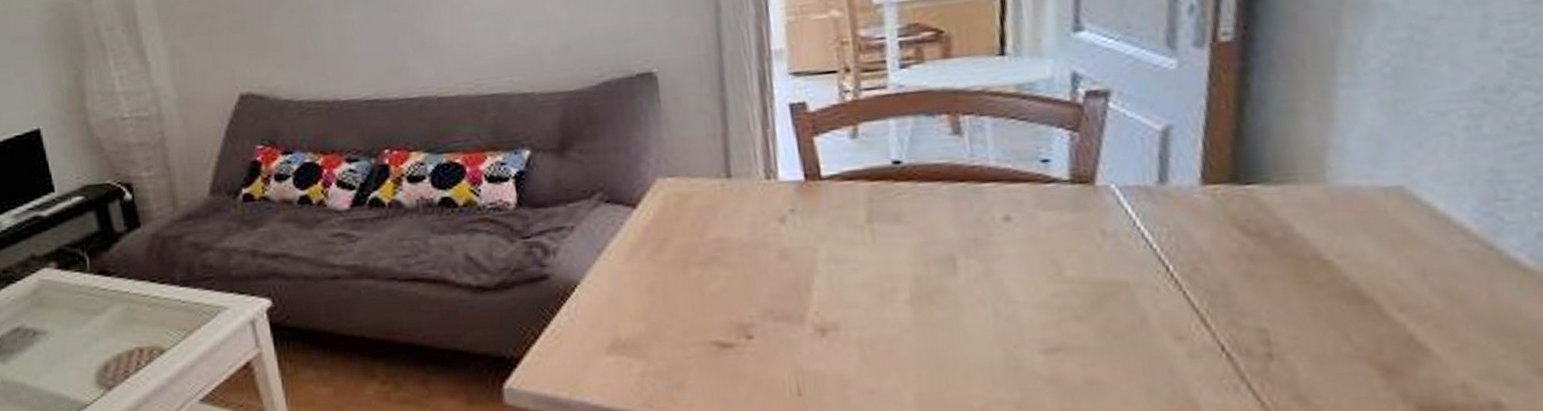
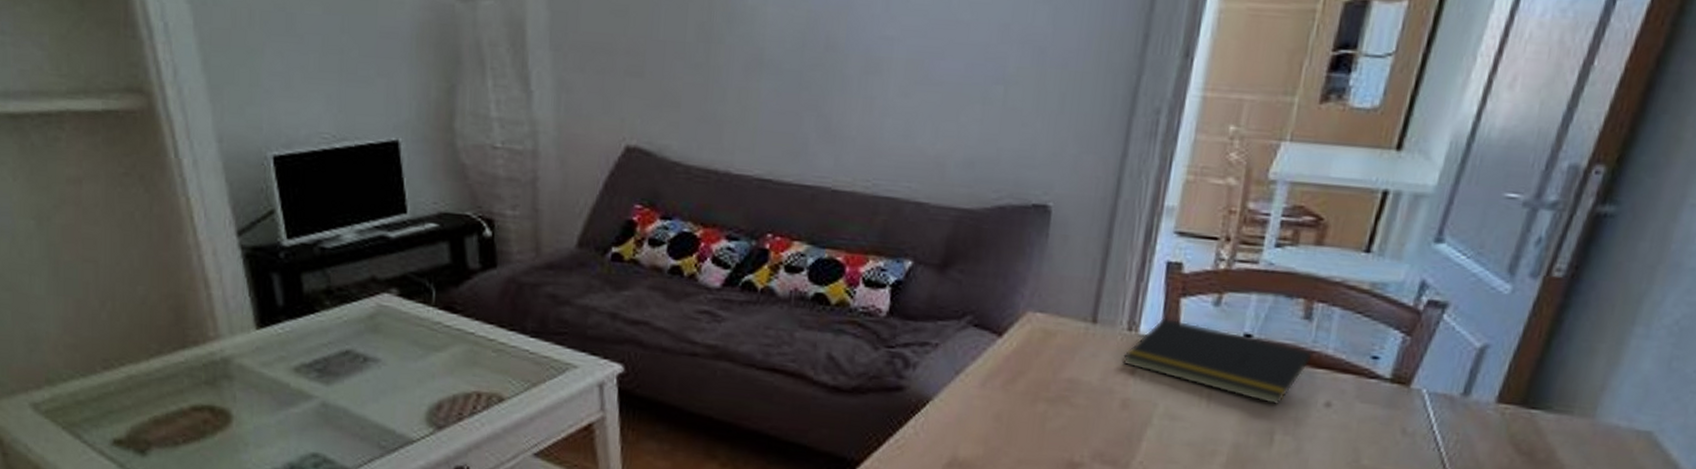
notepad: none [768,159,976,230] -> present [1123,318,1314,405]

